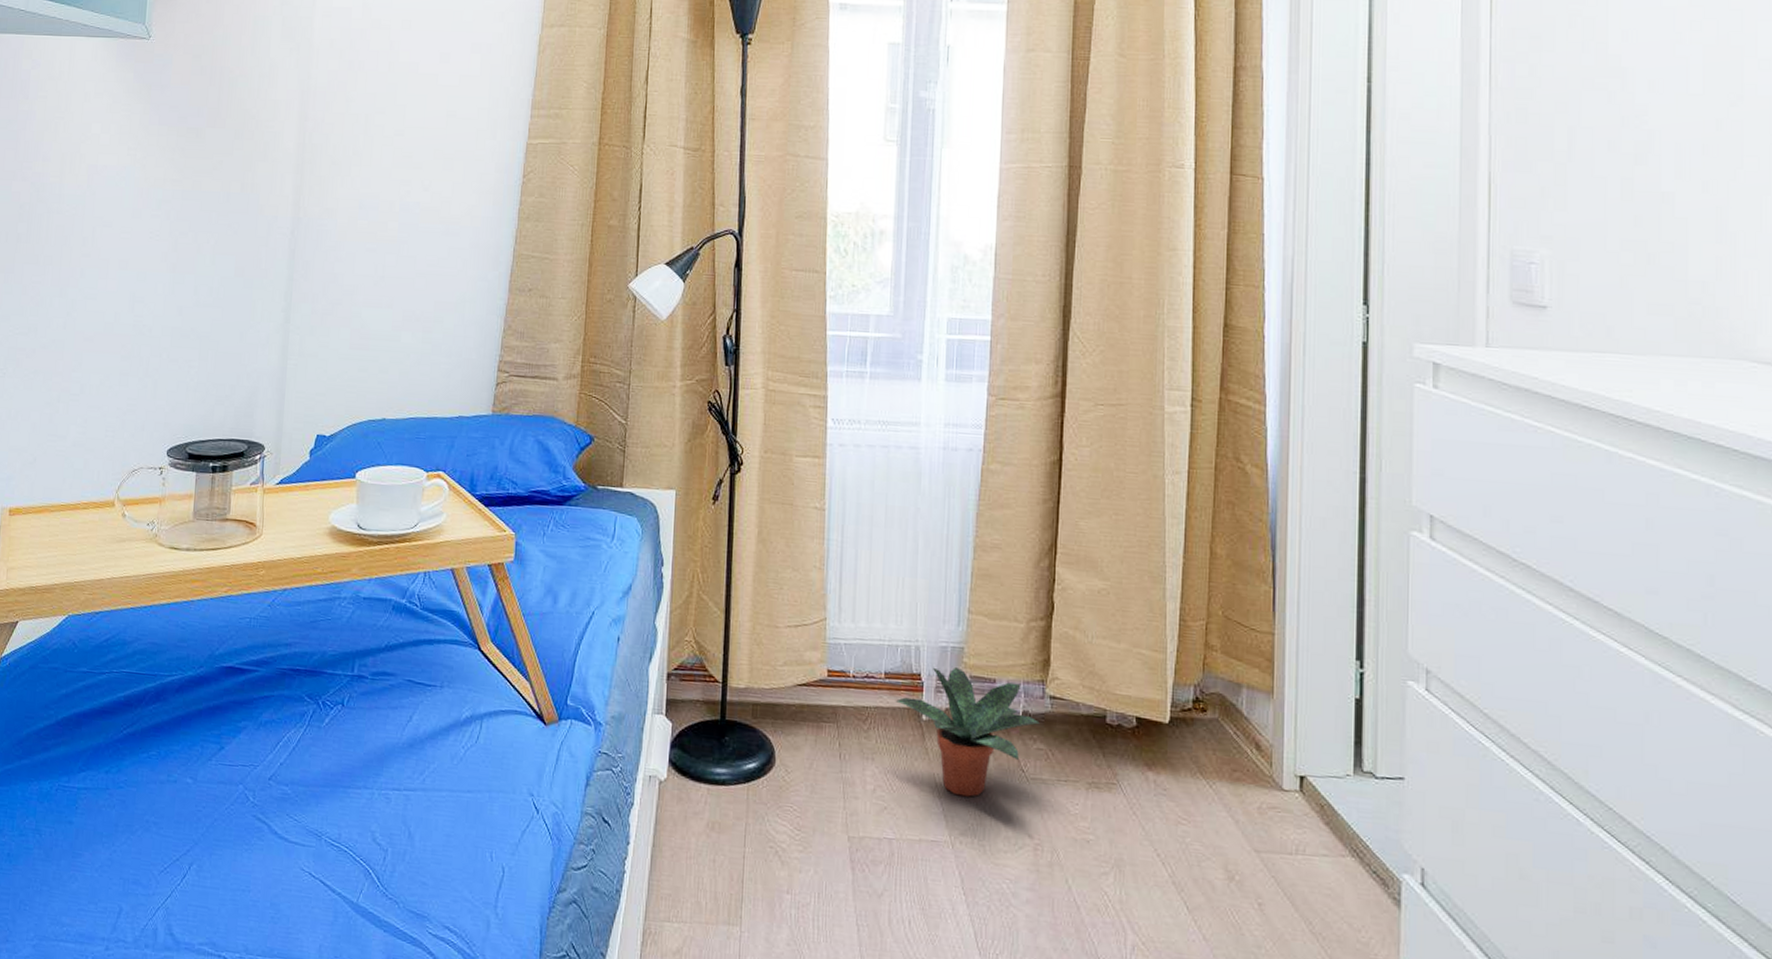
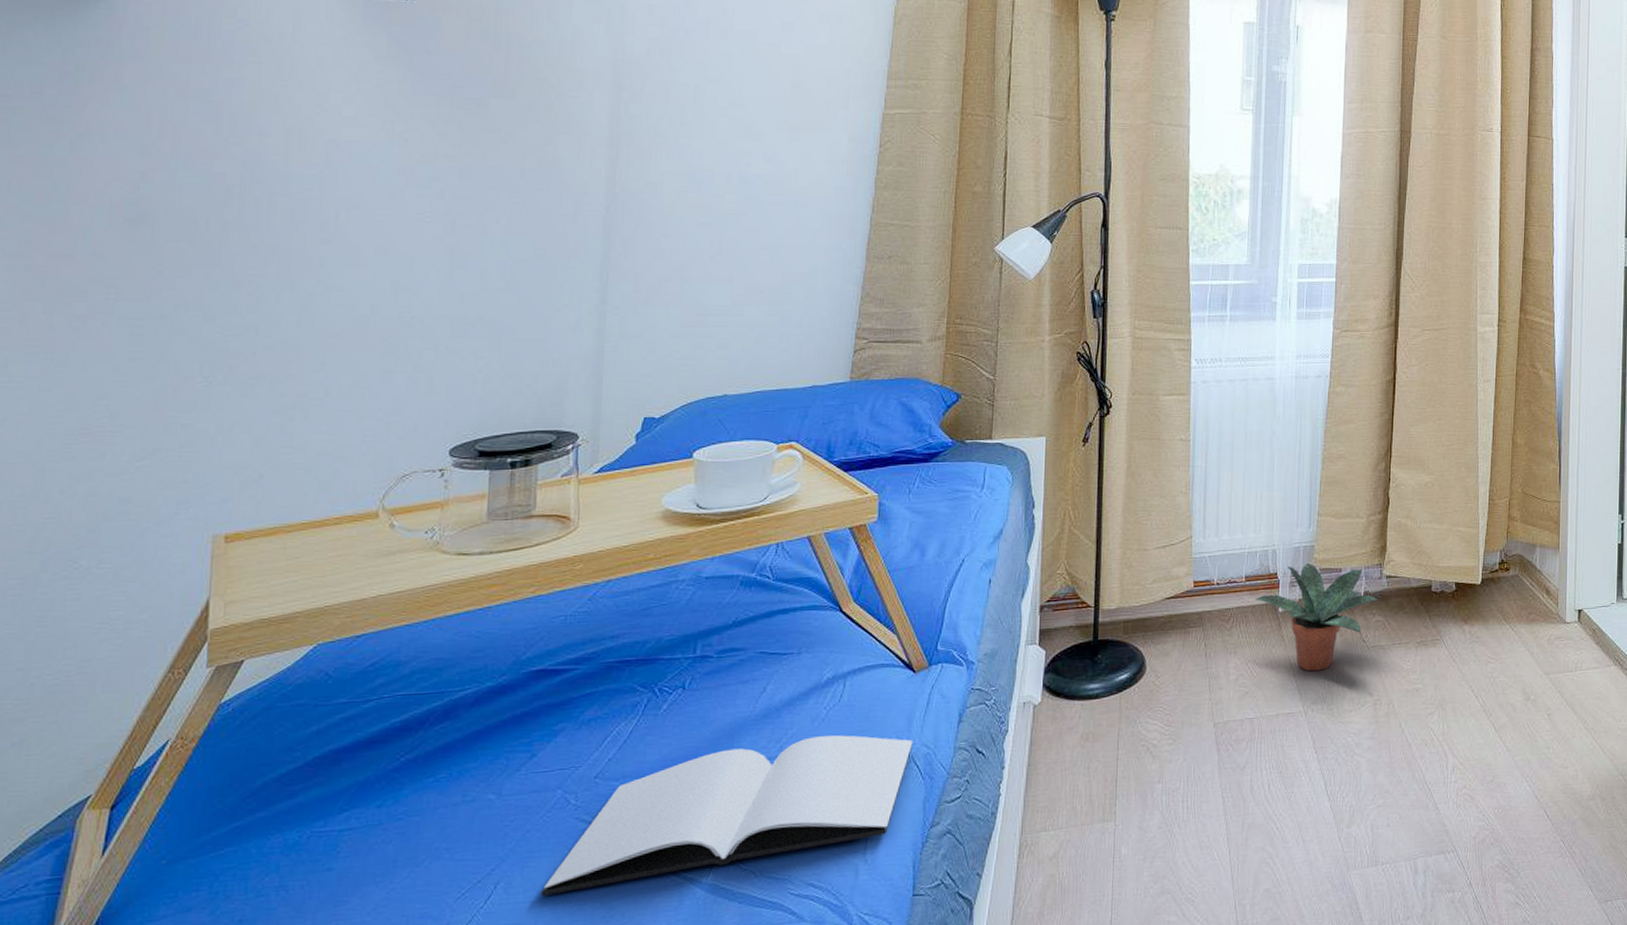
book: none [224,773,543,891] -> present [541,735,913,897]

